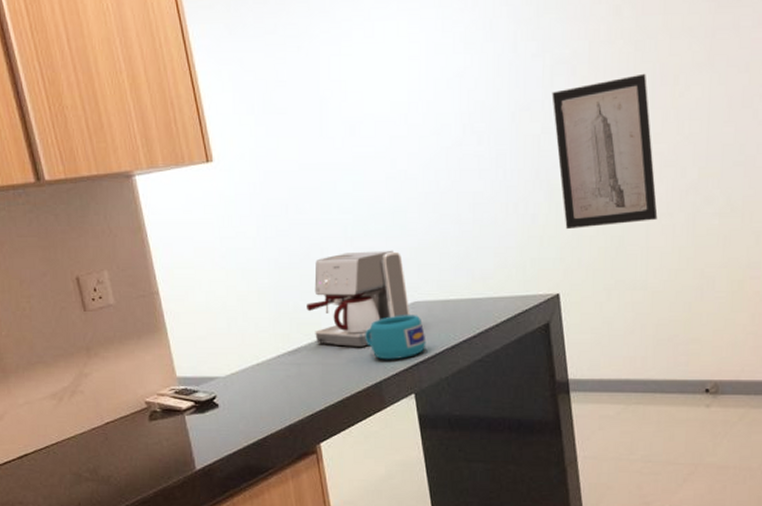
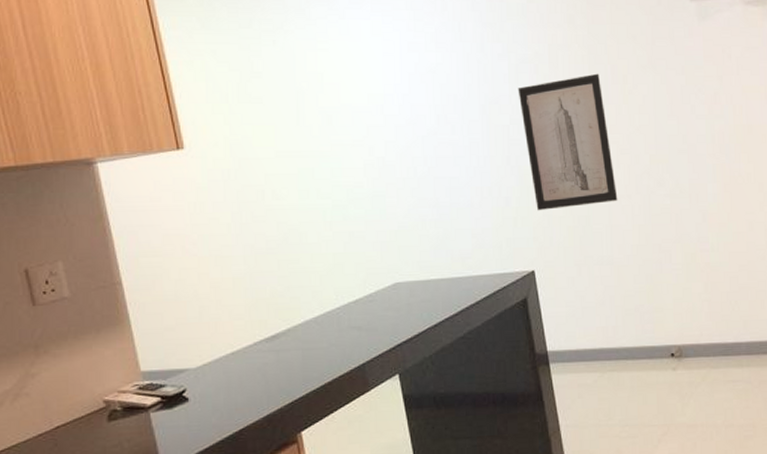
coffee maker: present [307,250,411,347] -> none [285,233,392,330]
cup: present [365,315,426,360] -> none [347,296,409,342]

